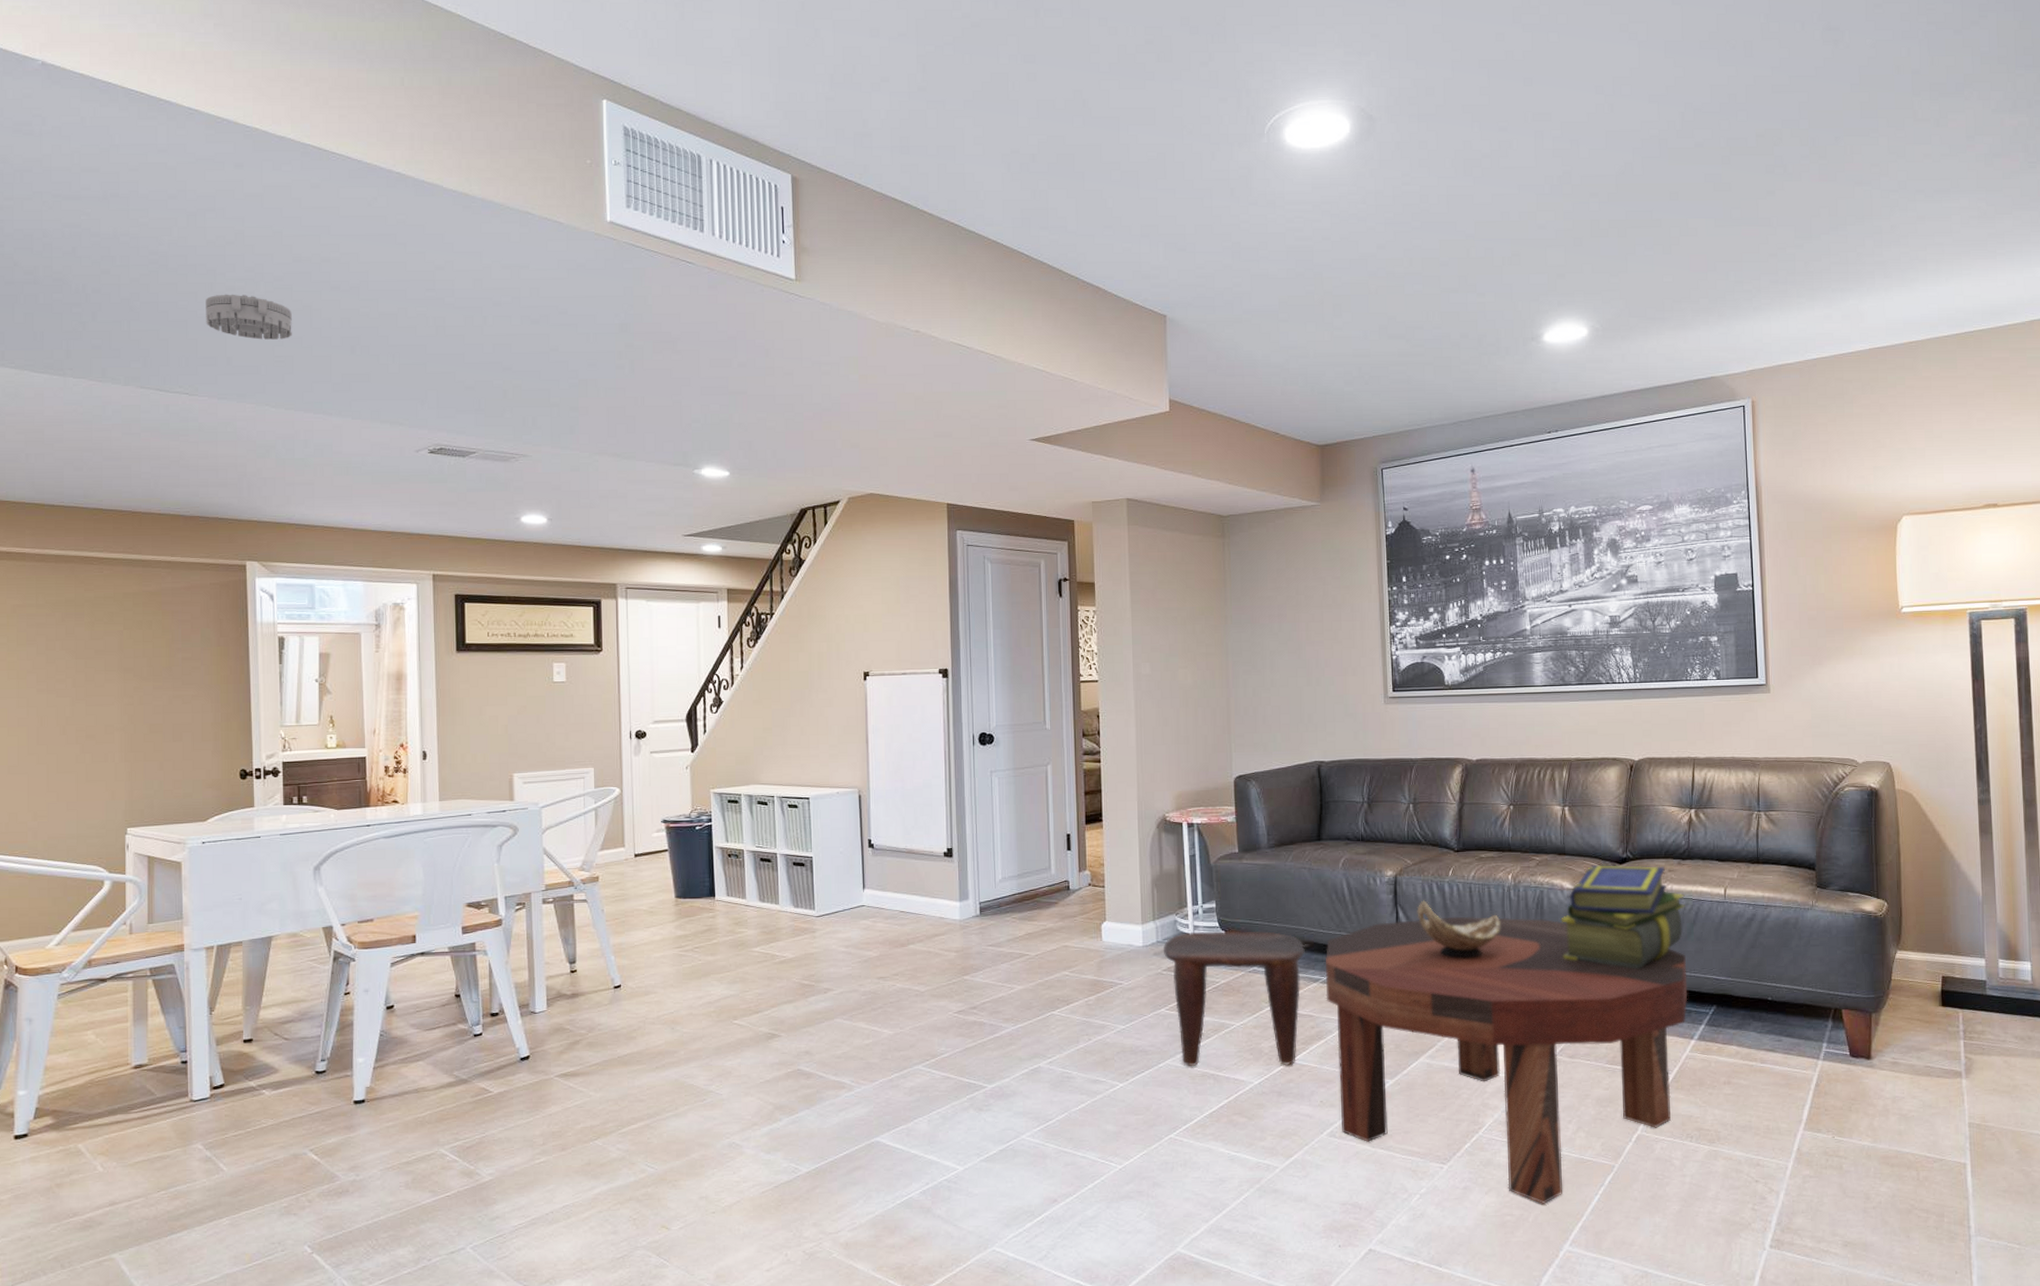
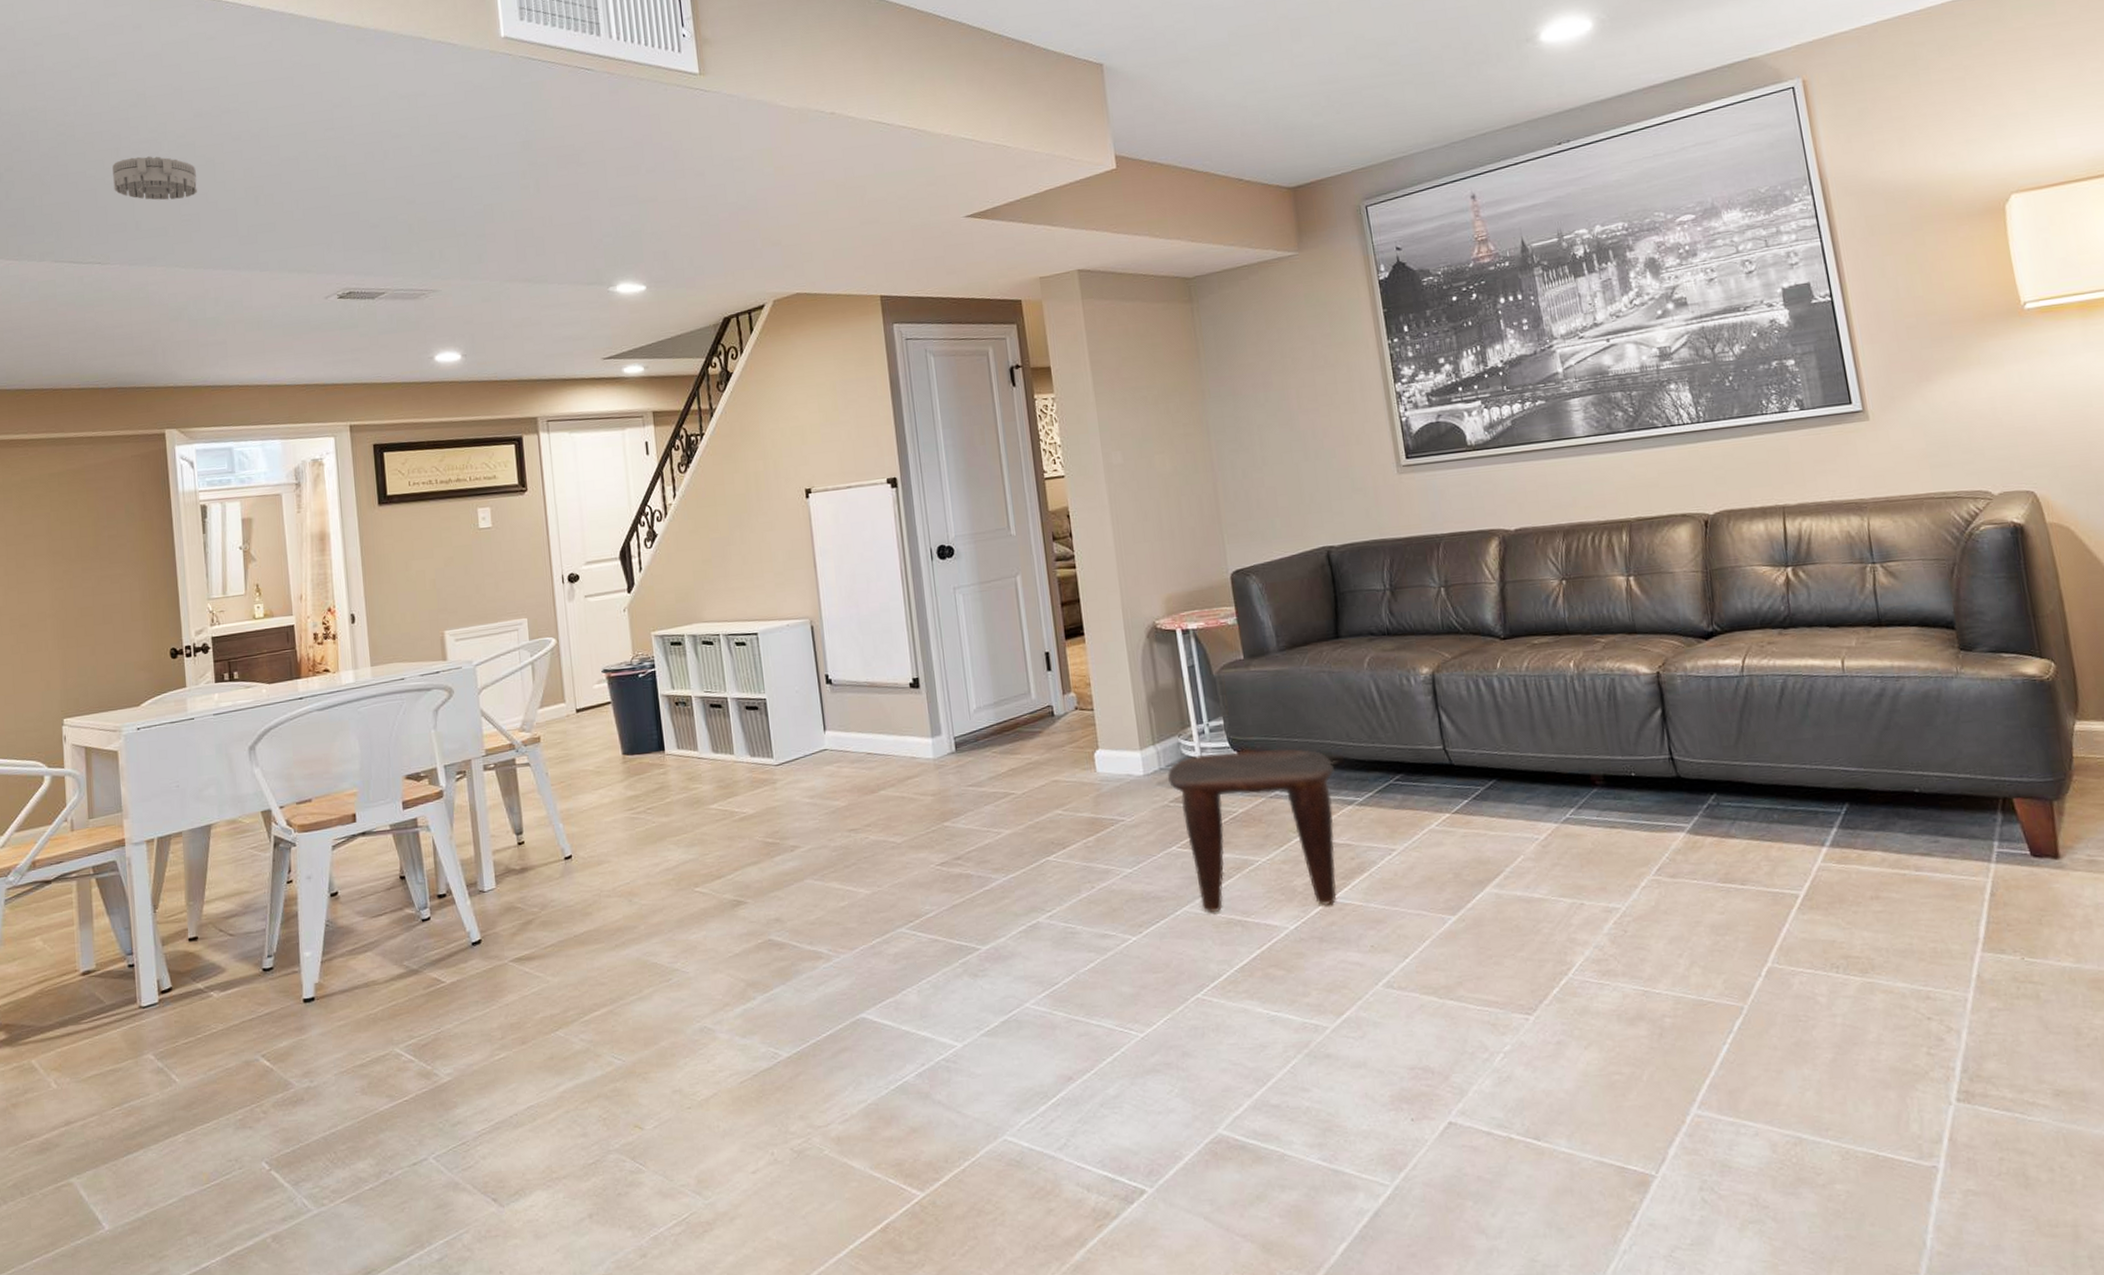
coffee table: present [1326,916,1688,1205] -> none [1358,712,1812,1060]
decorative bowl: present [1417,900,1500,959] -> none [1462,699,1567,767]
stack of books: present [1561,865,1685,969] -> none [1640,638,1795,765]

